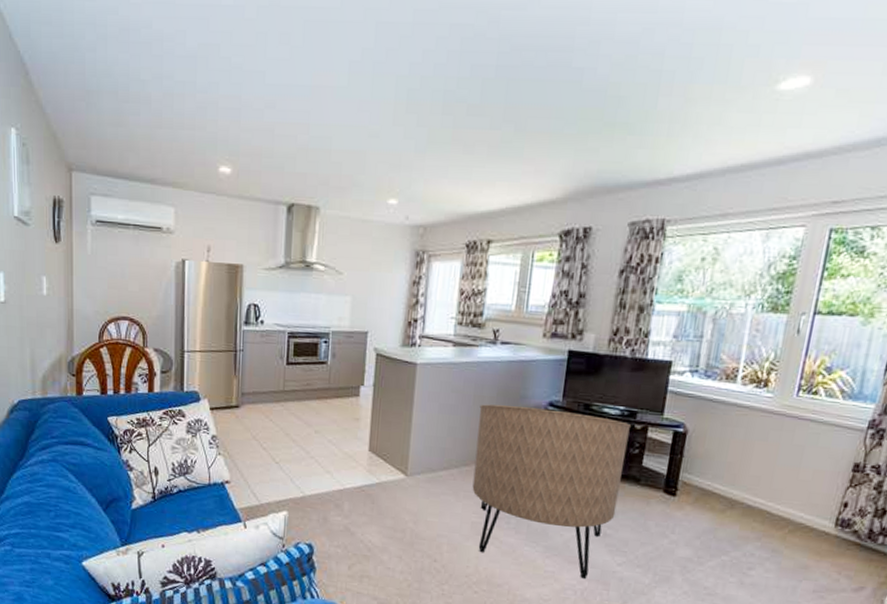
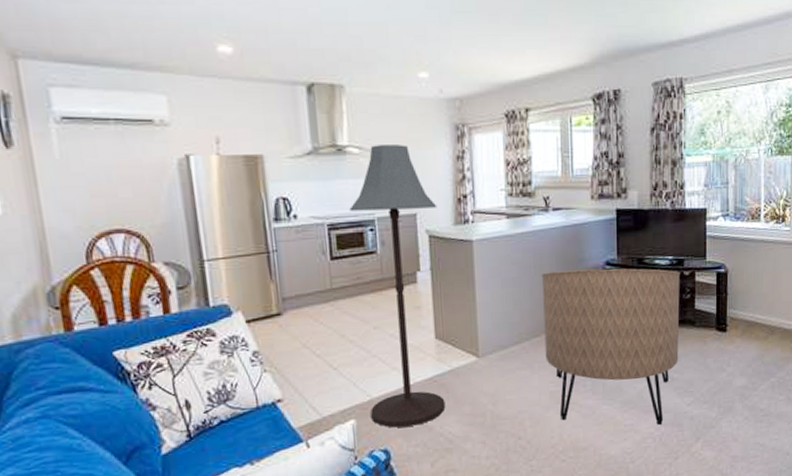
floor lamp: none [302,264,388,528] -> present [349,144,446,428]

